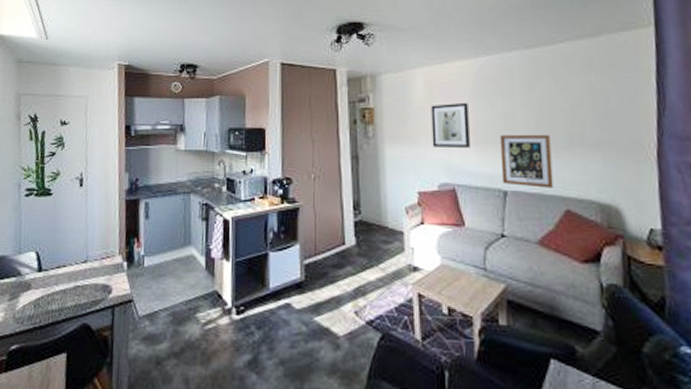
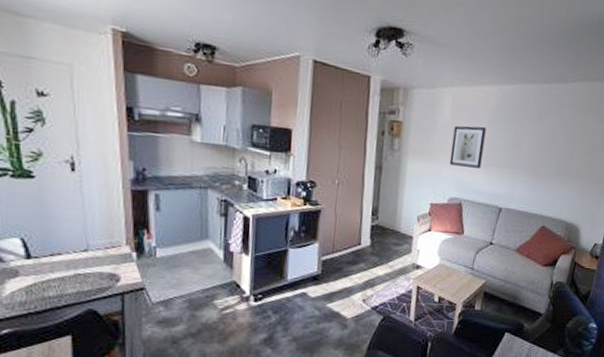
wall art: present [499,134,554,188] -> none [499,160,545,208]

